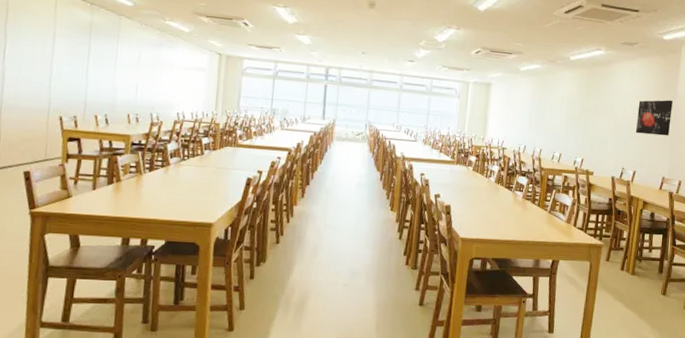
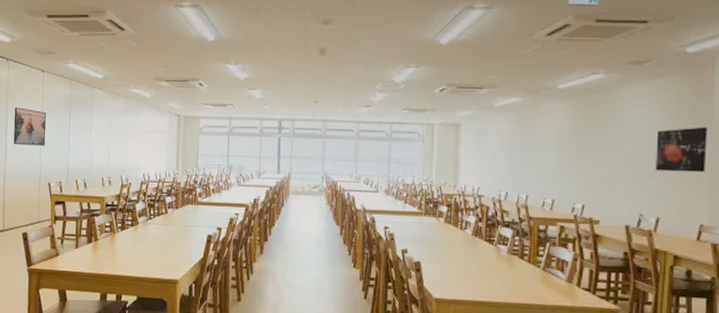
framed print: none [14,28,59,75] -> present [13,107,46,146]

